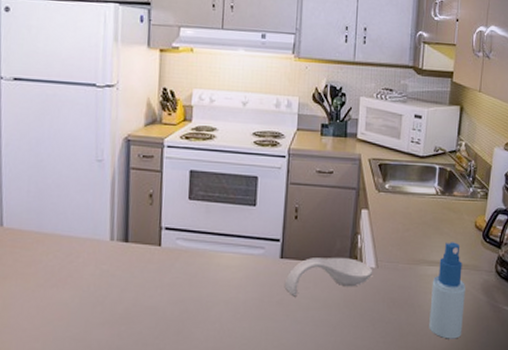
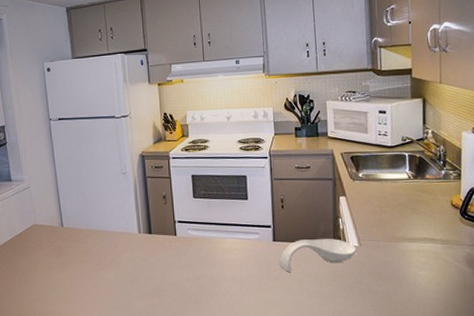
spray bottle: present [429,242,465,339] -> none [414,220,451,308]

